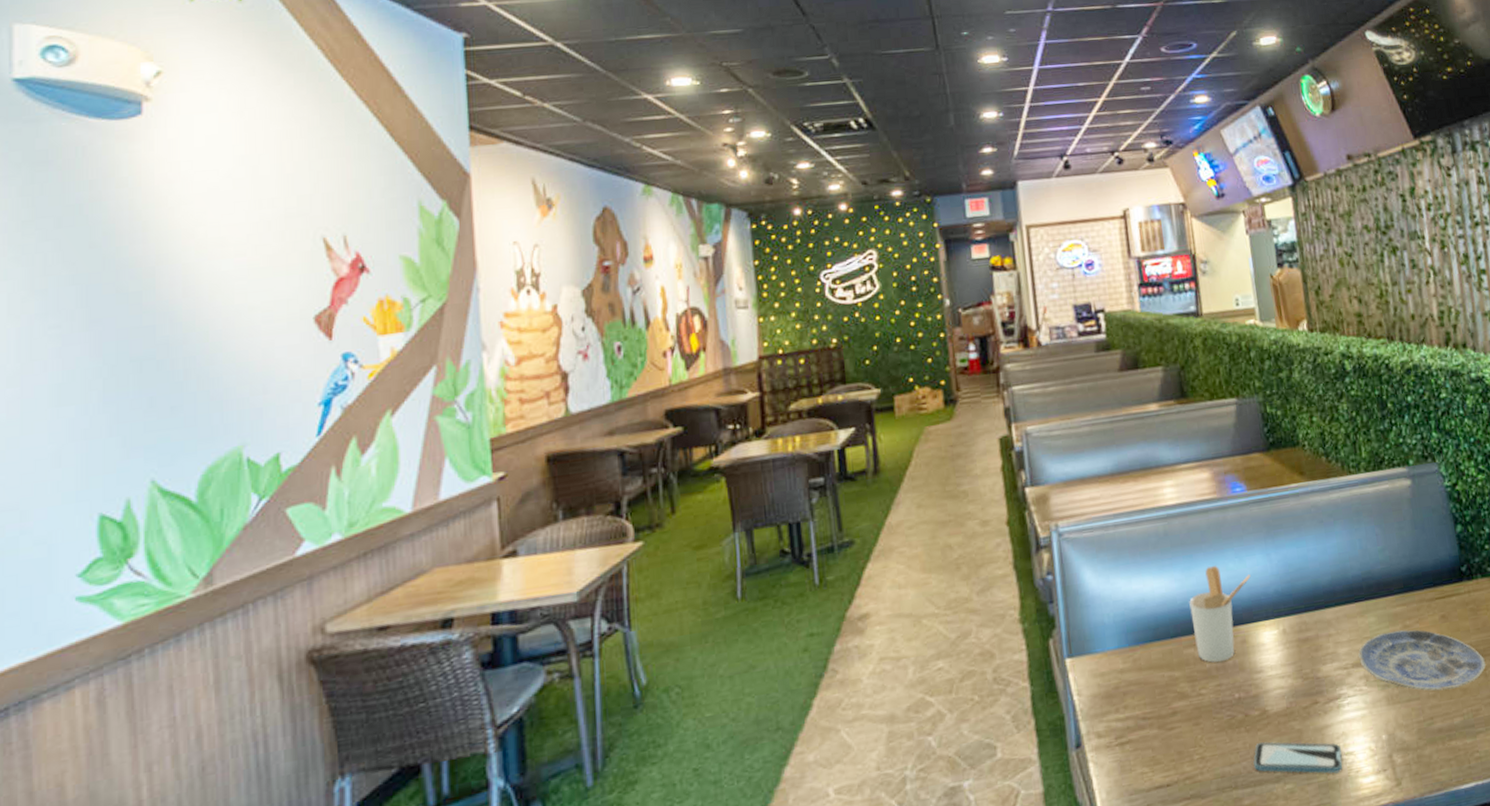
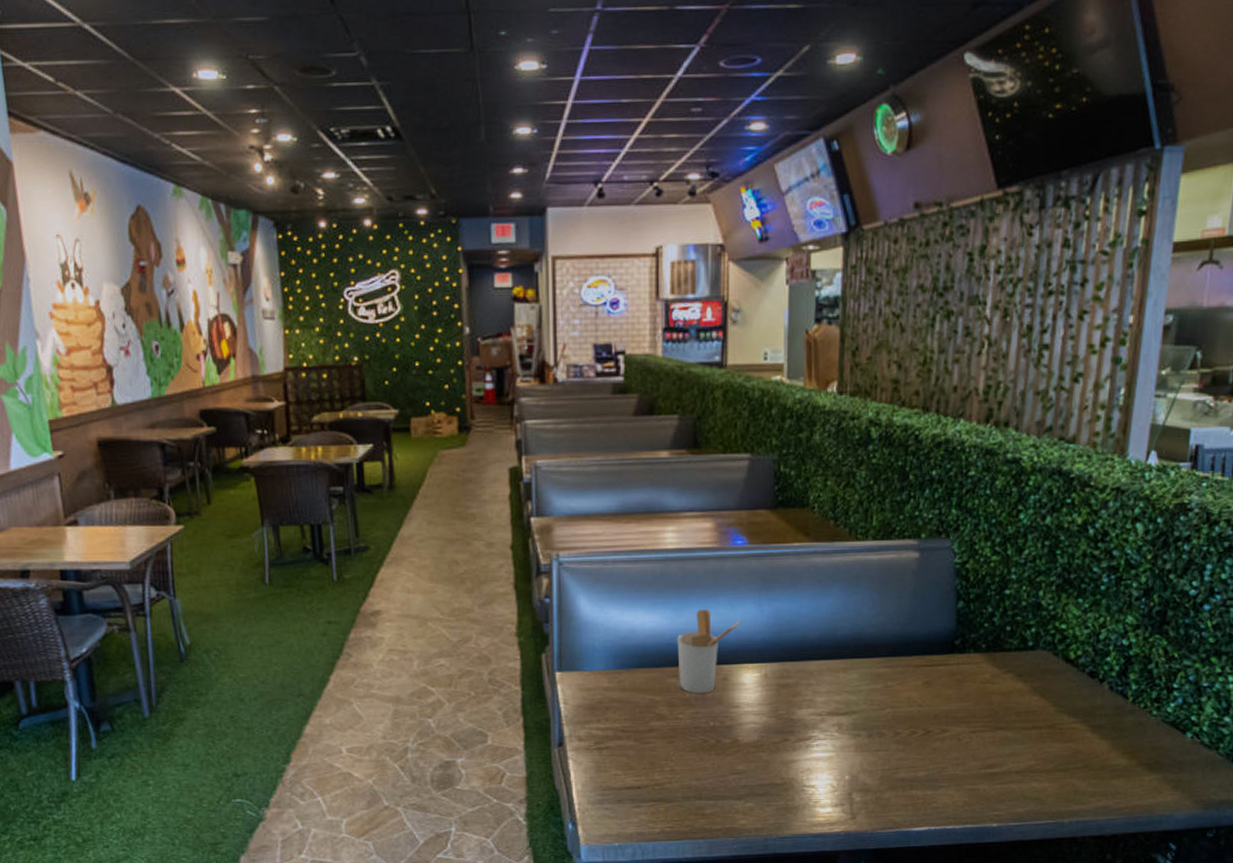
smartphone: present [1253,742,1343,774] -> none [719,766,803,801]
plate: present [1358,629,1486,691] -> none [835,688,961,746]

